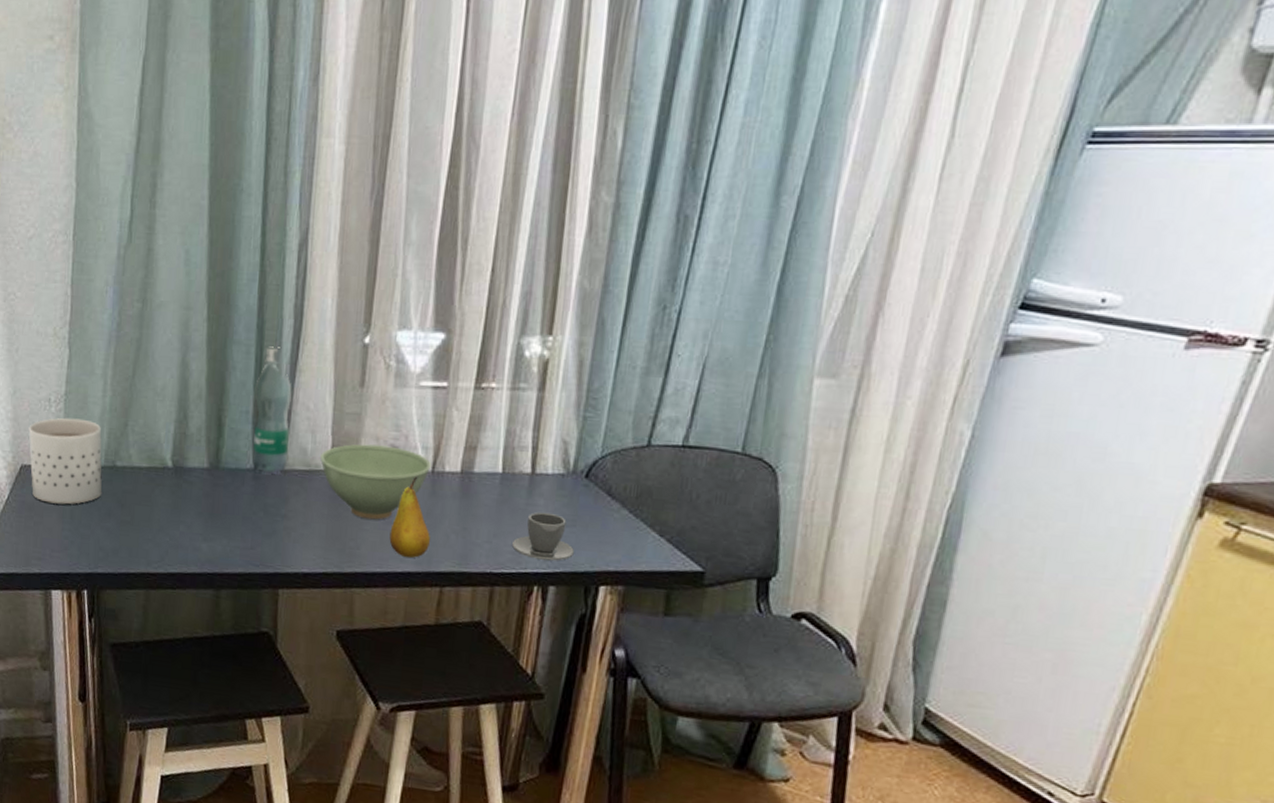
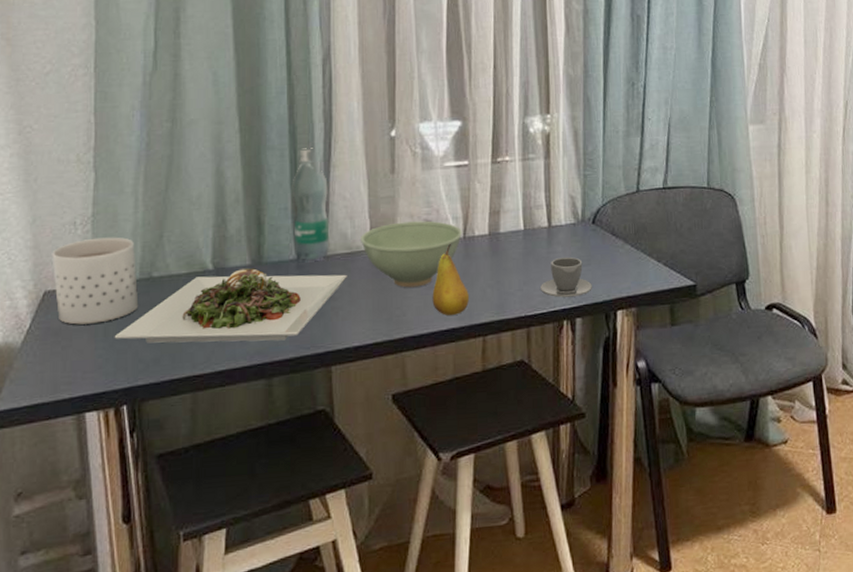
salad: none [79,470,303,553] -> present [114,267,347,344]

